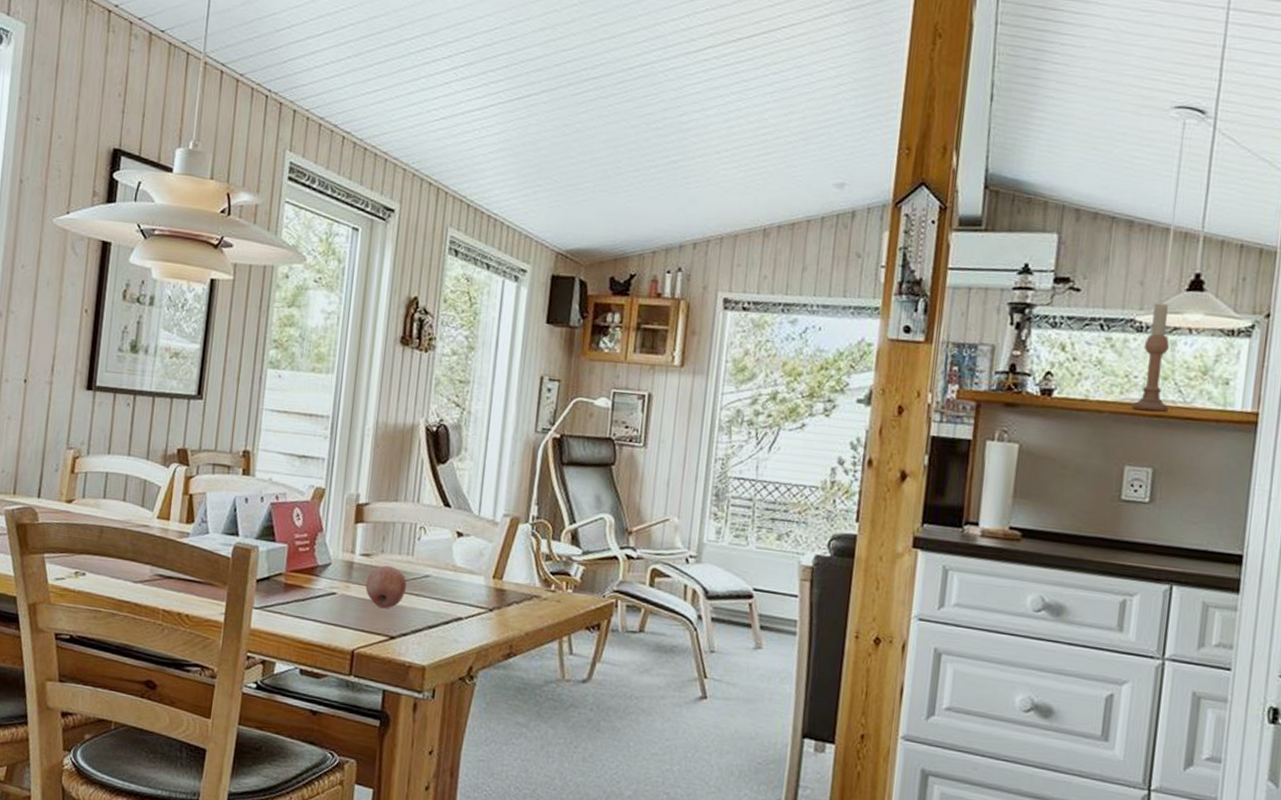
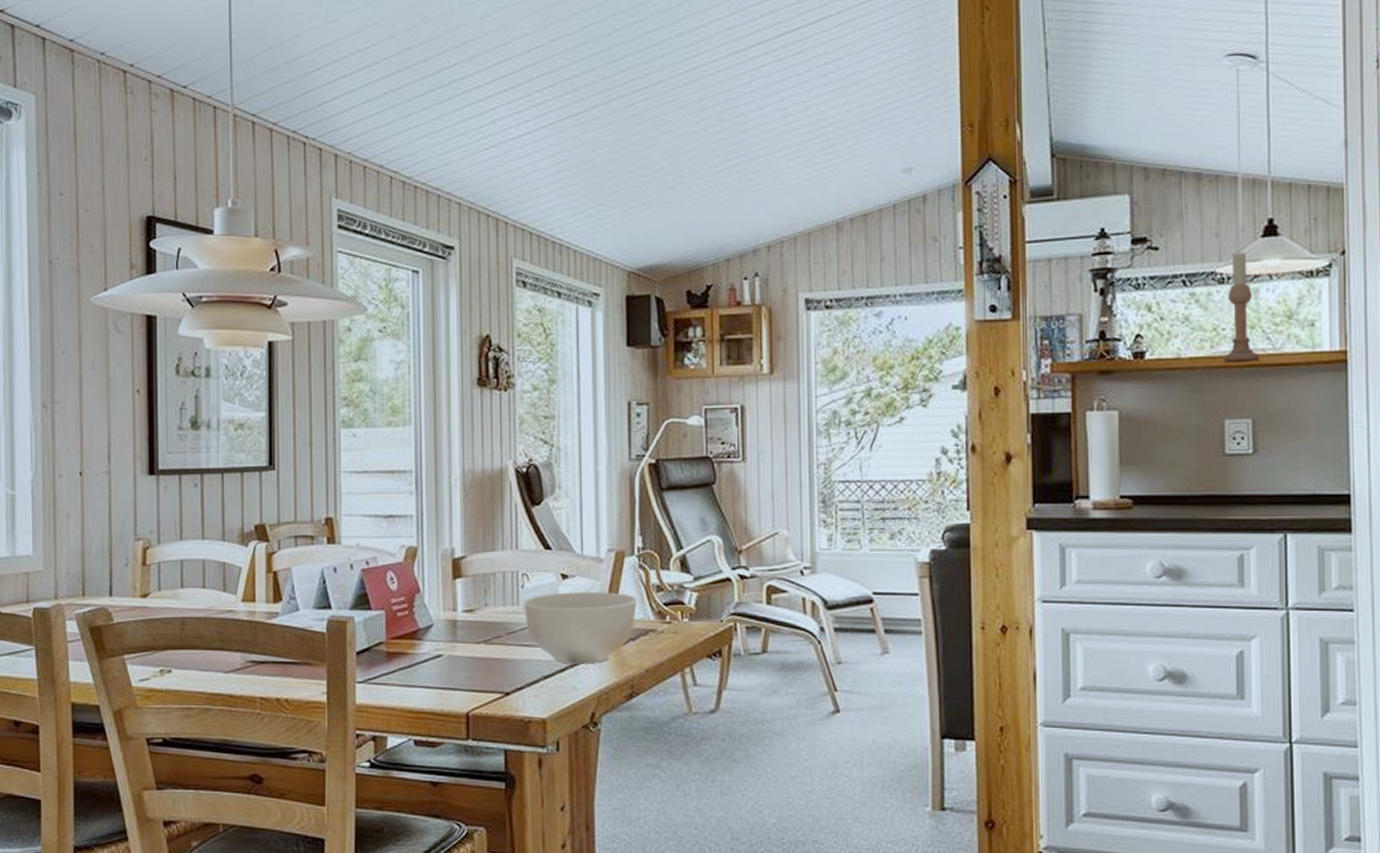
fruit: present [365,565,407,609] -> none [472,619,516,665]
bowl: none [417,548,526,620] -> present [523,592,638,664]

